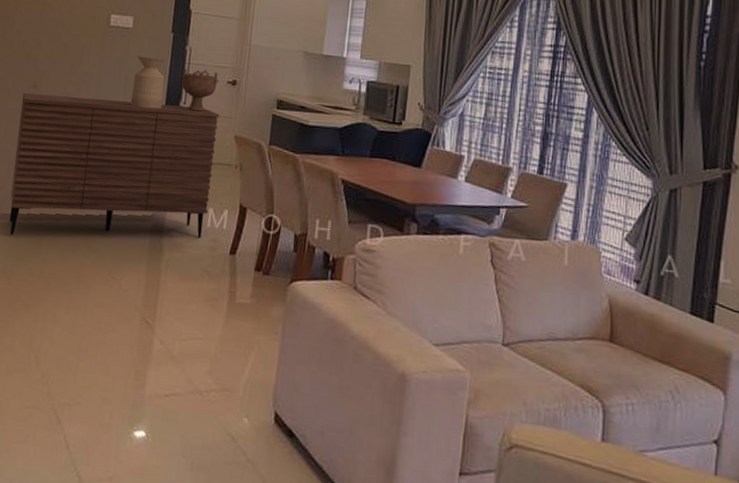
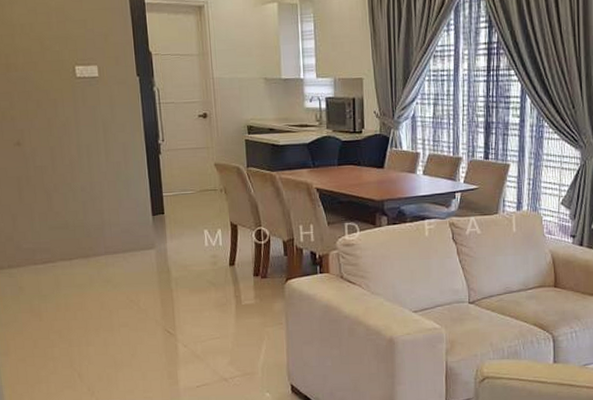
sideboard: present [9,93,220,239] -> none [9,142,203,279]
side table: present [130,56,167,109] -> none [108,101,143,150]
decorative bowl: present [181,68,219,112] -> none [154,107,191,147]

